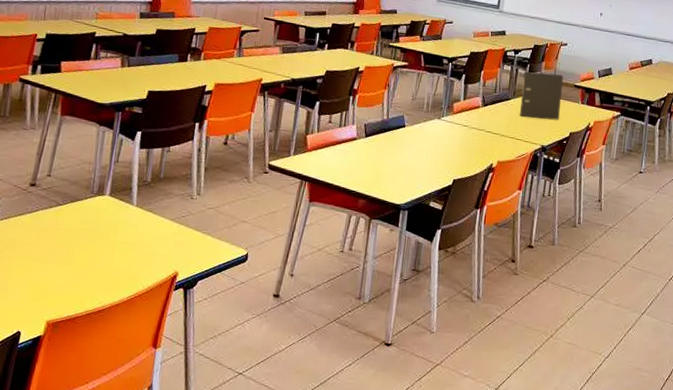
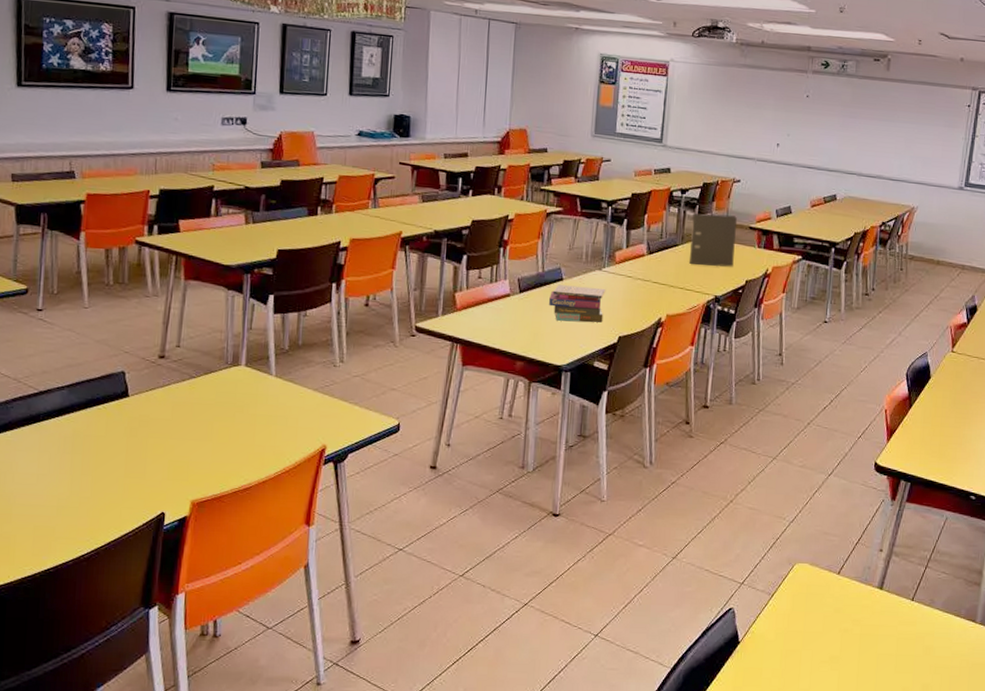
books: none [391,131,444,166] -> present [549,285,606,323]

